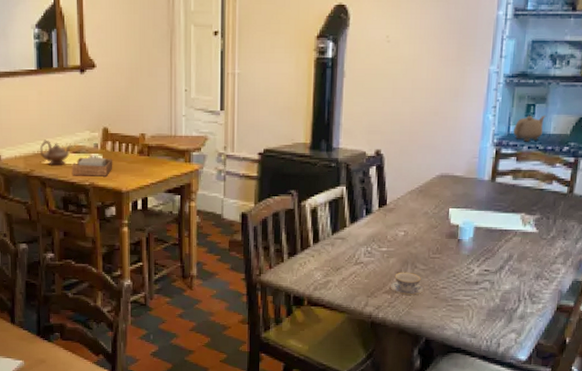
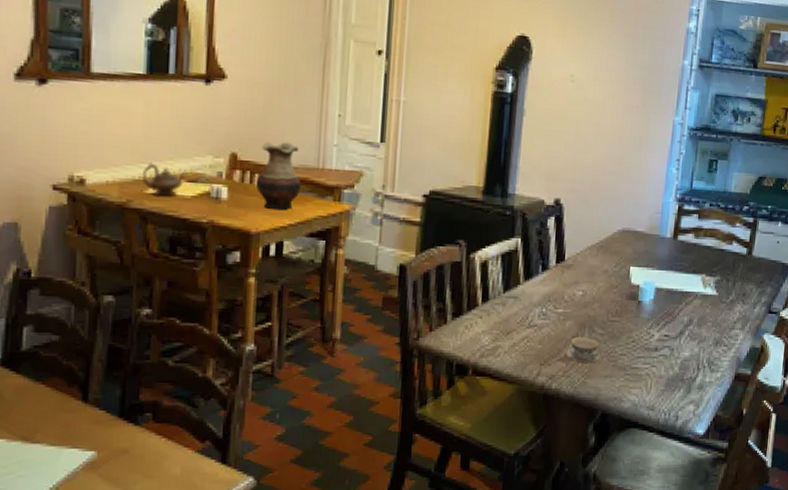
napkin holder: present [71,157,113,177] -> none [184,187,241,213]
vase: none [123,116,159,172] -> present [255,142,301,211]
teapot: present [512,115,546,142] -> none [695,172,728,199]

